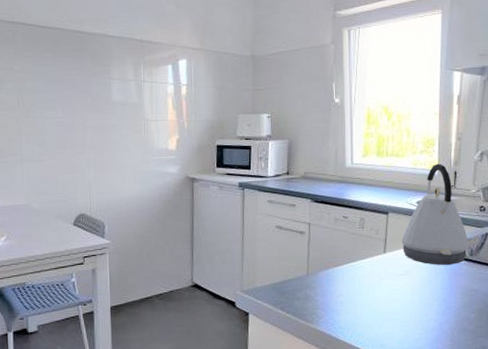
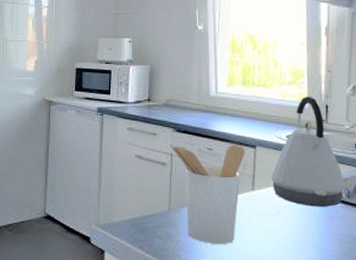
utensil holder: none [307,211,379,303] -> present [169,143,246,245]

